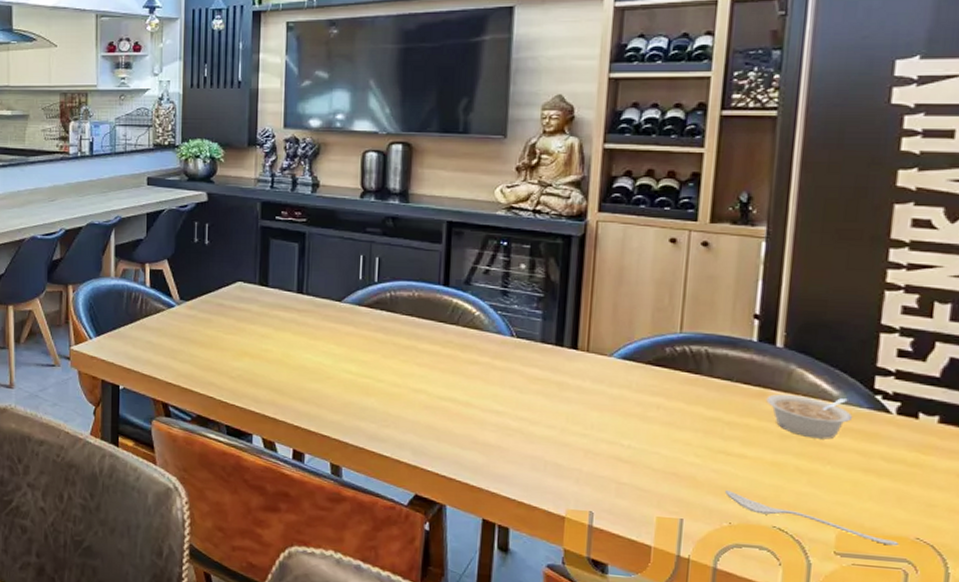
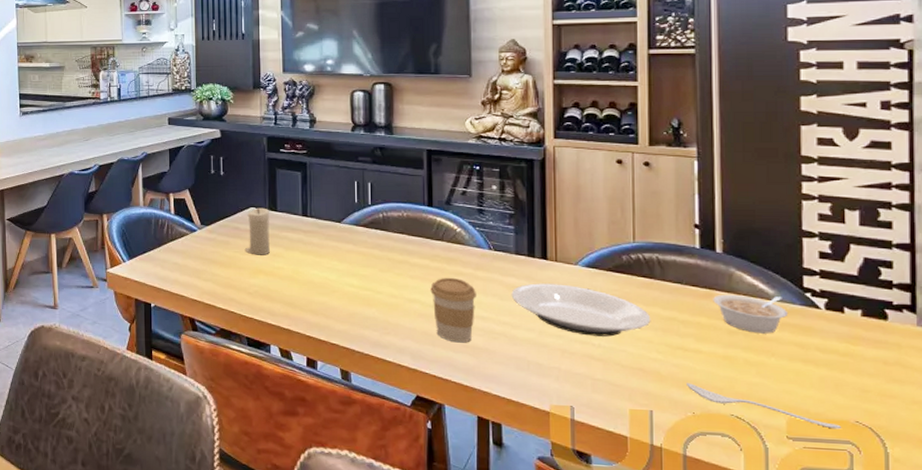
candle: none [228,282,260,336] -> present [244,207,270,255]
coffee cup: none [439,366,492,439] -> present [430,277,476,343]
plate: none [532,375,692,437] -> present [511,283,651,337]

